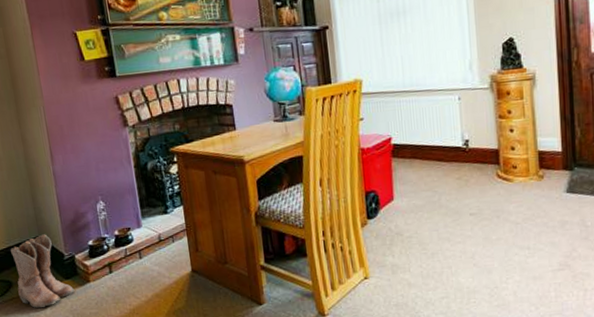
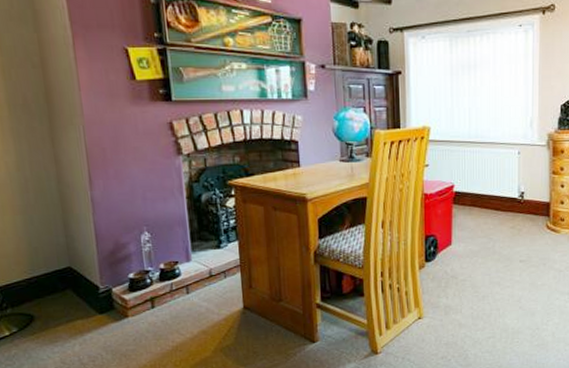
boots: present [10,234,75,308] -> none [34,264,110,344]

